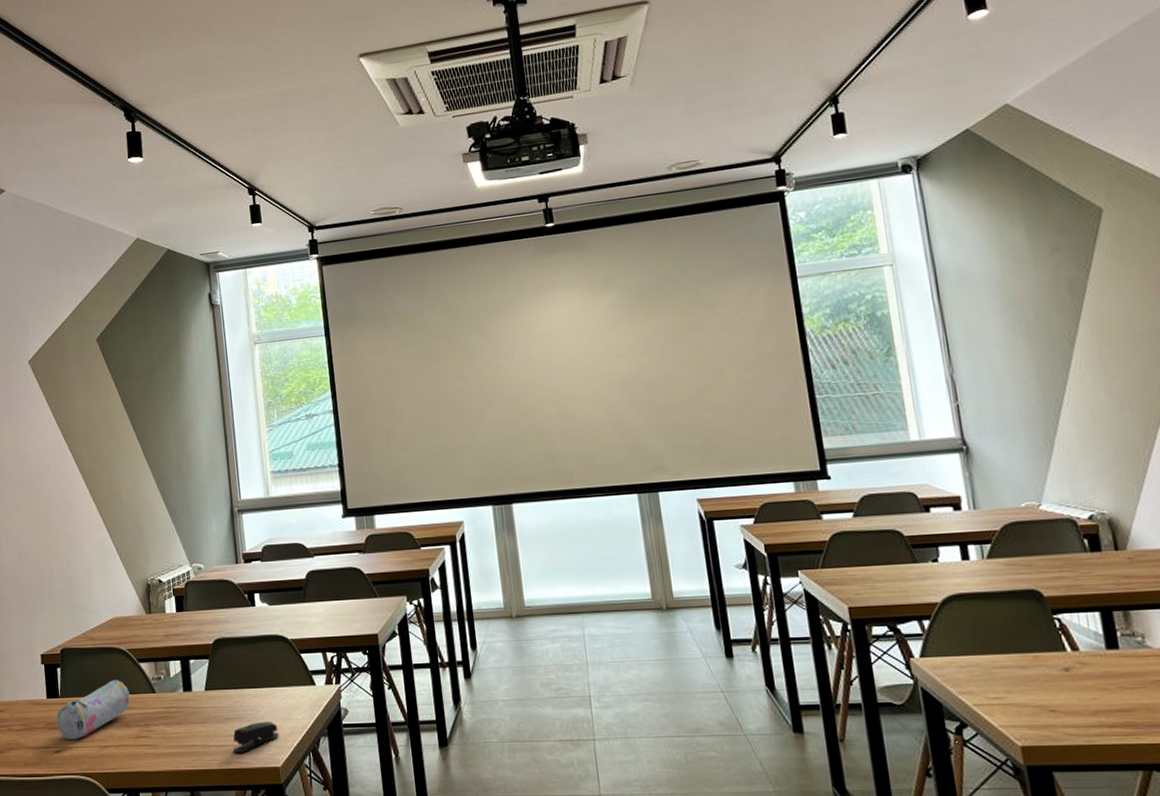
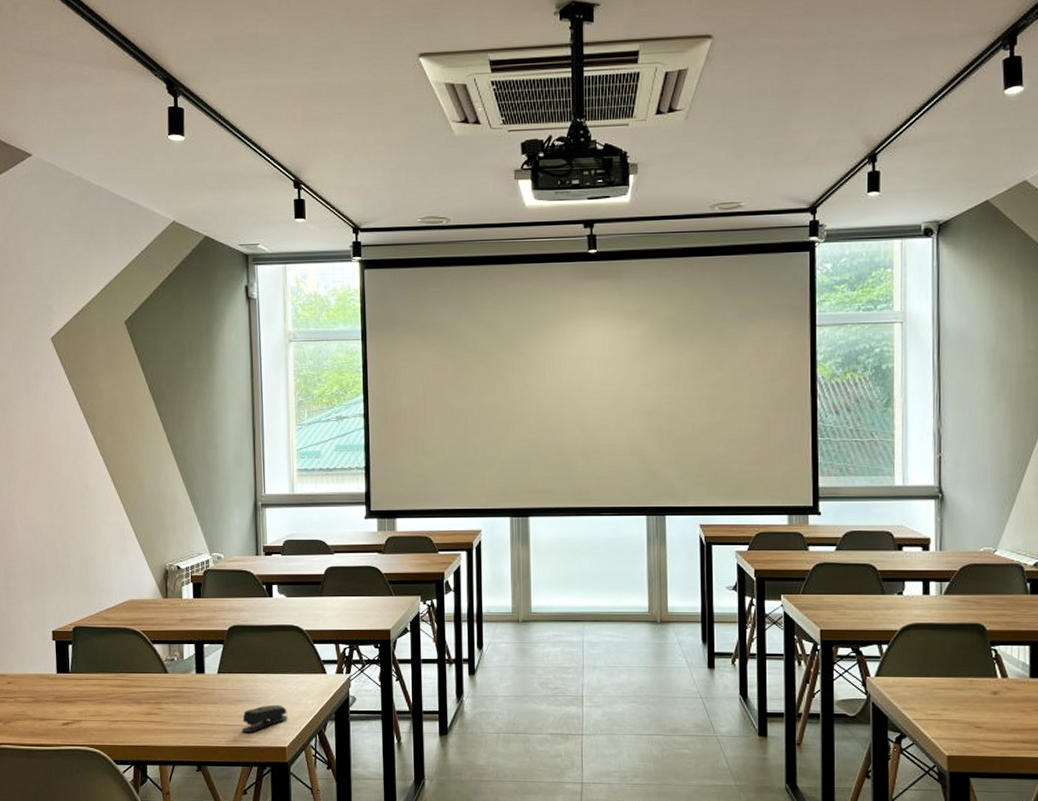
pencil case: present [56,680,130,740] -> none [66,659,142,714]

